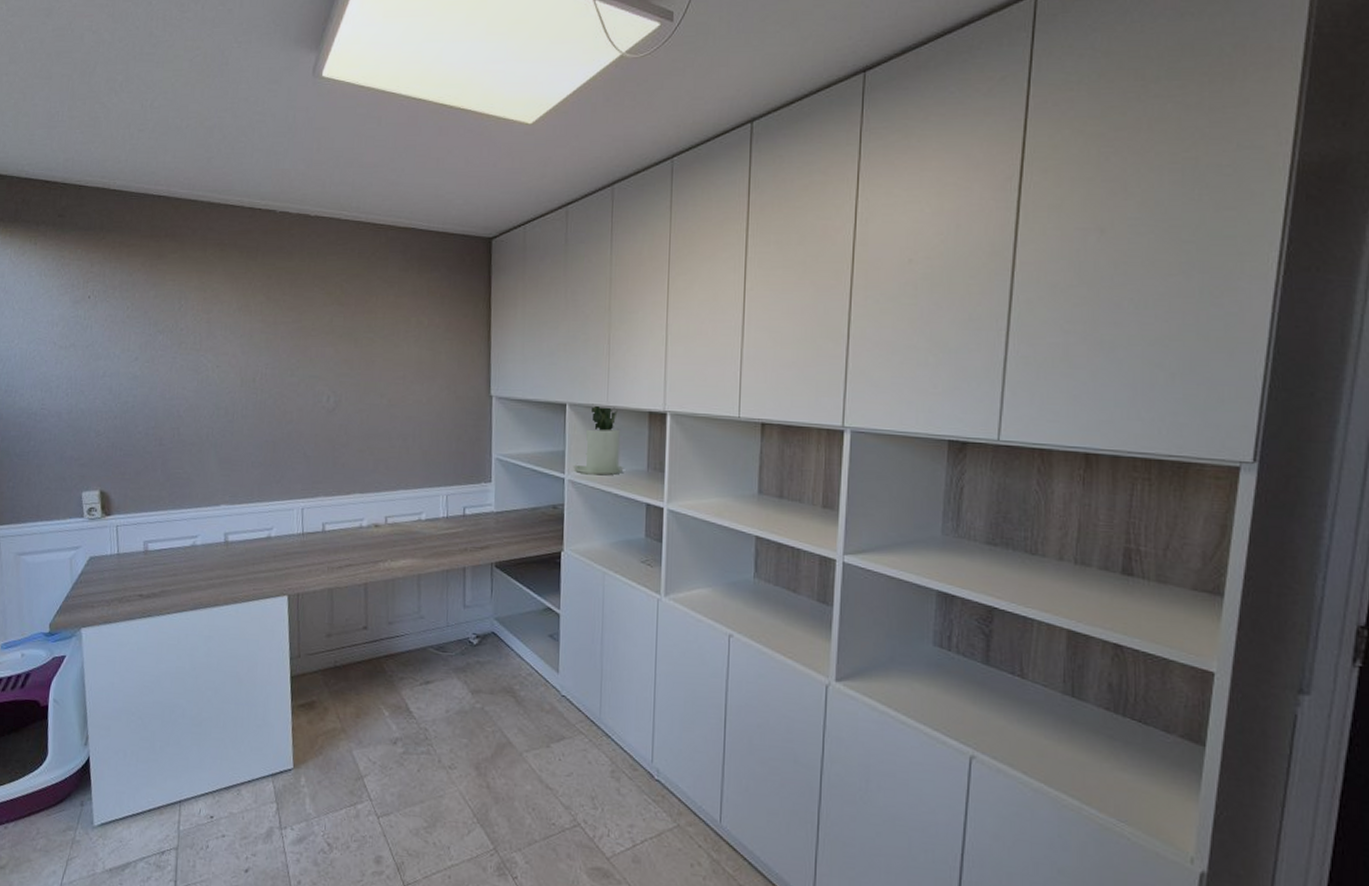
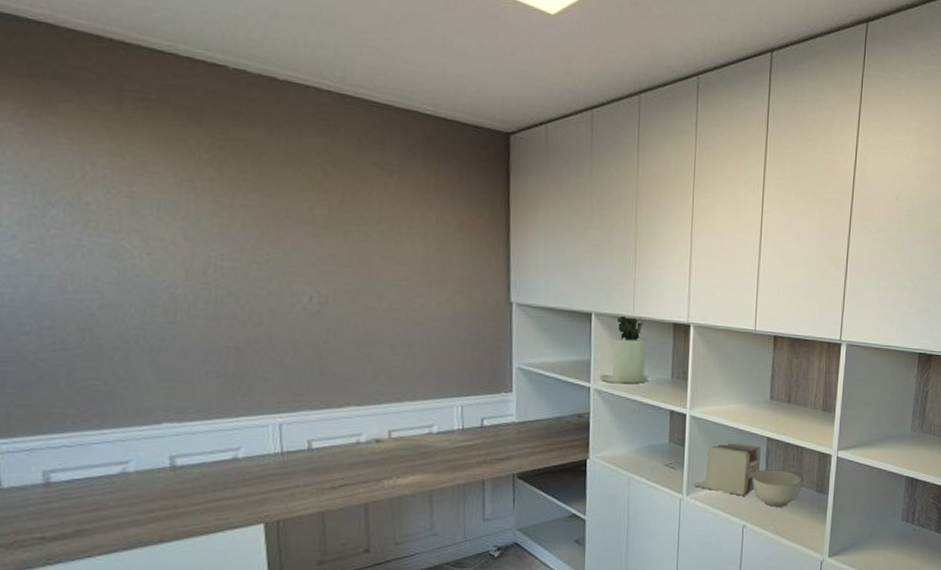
box: none [671,538,750,601] -> present [693,441,762,496]
bowl: none [738,572,801,617] -> present [751,470,804,507]

